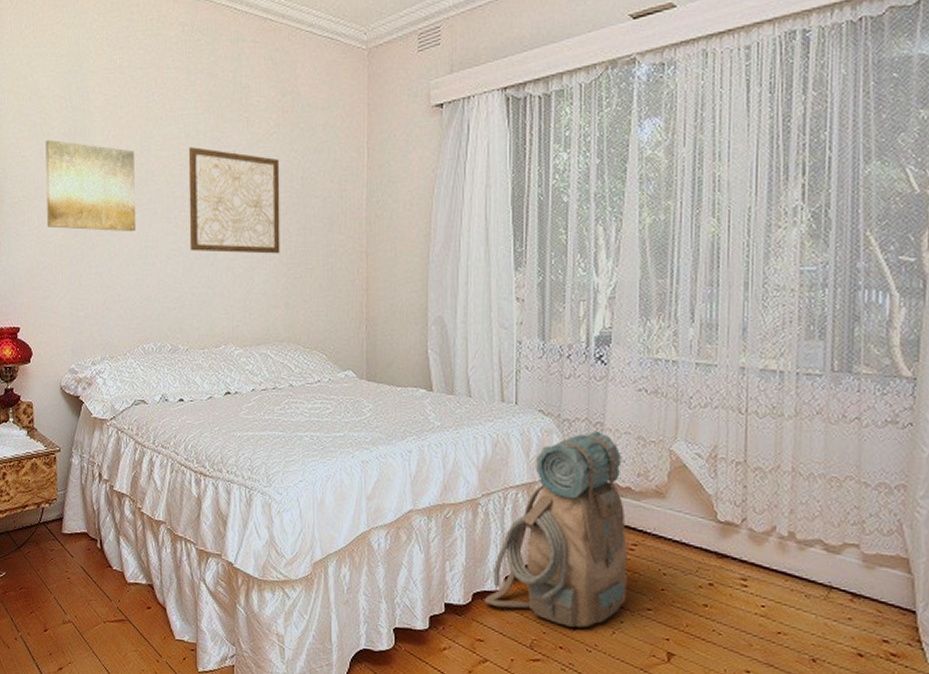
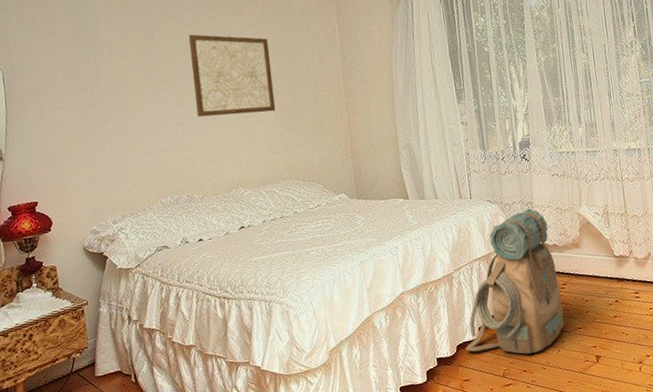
wall art: present [45,139,135,232] -> none [52,37,145,112]

